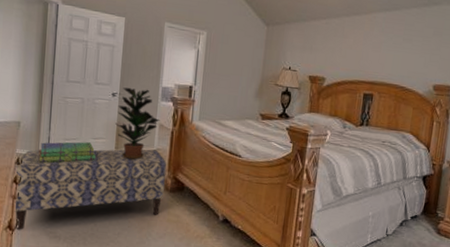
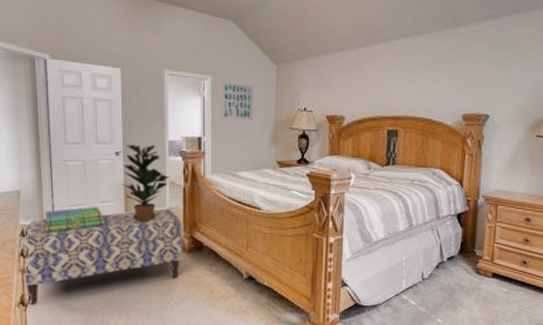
wall art: none [212,37,245,75] -> present [221,81,254,121]

